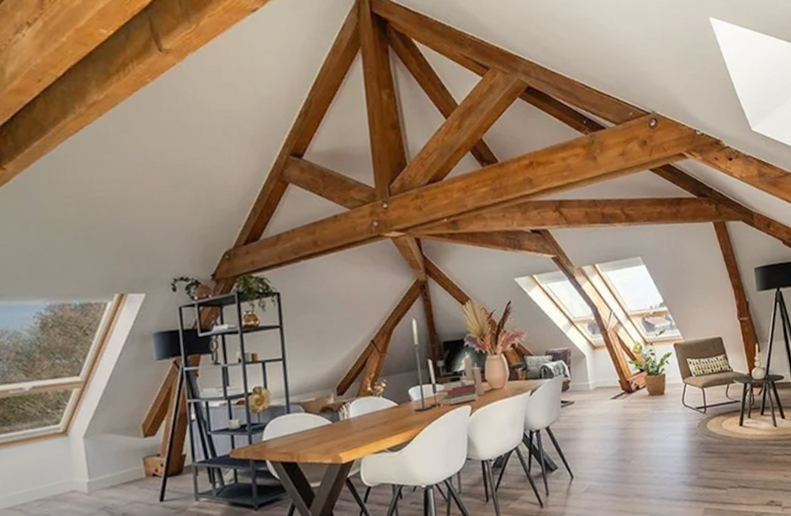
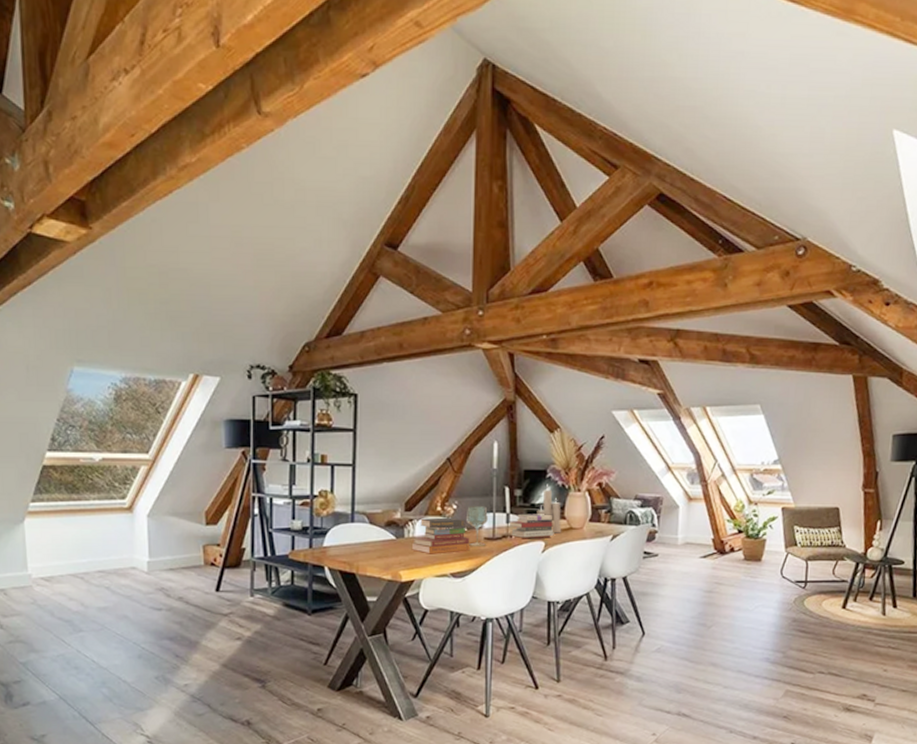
books: none [347,394,403,434] -> present [411,517,470,554]
wine glass: none [395,380,417,420] -> present [465,506,489,547]

